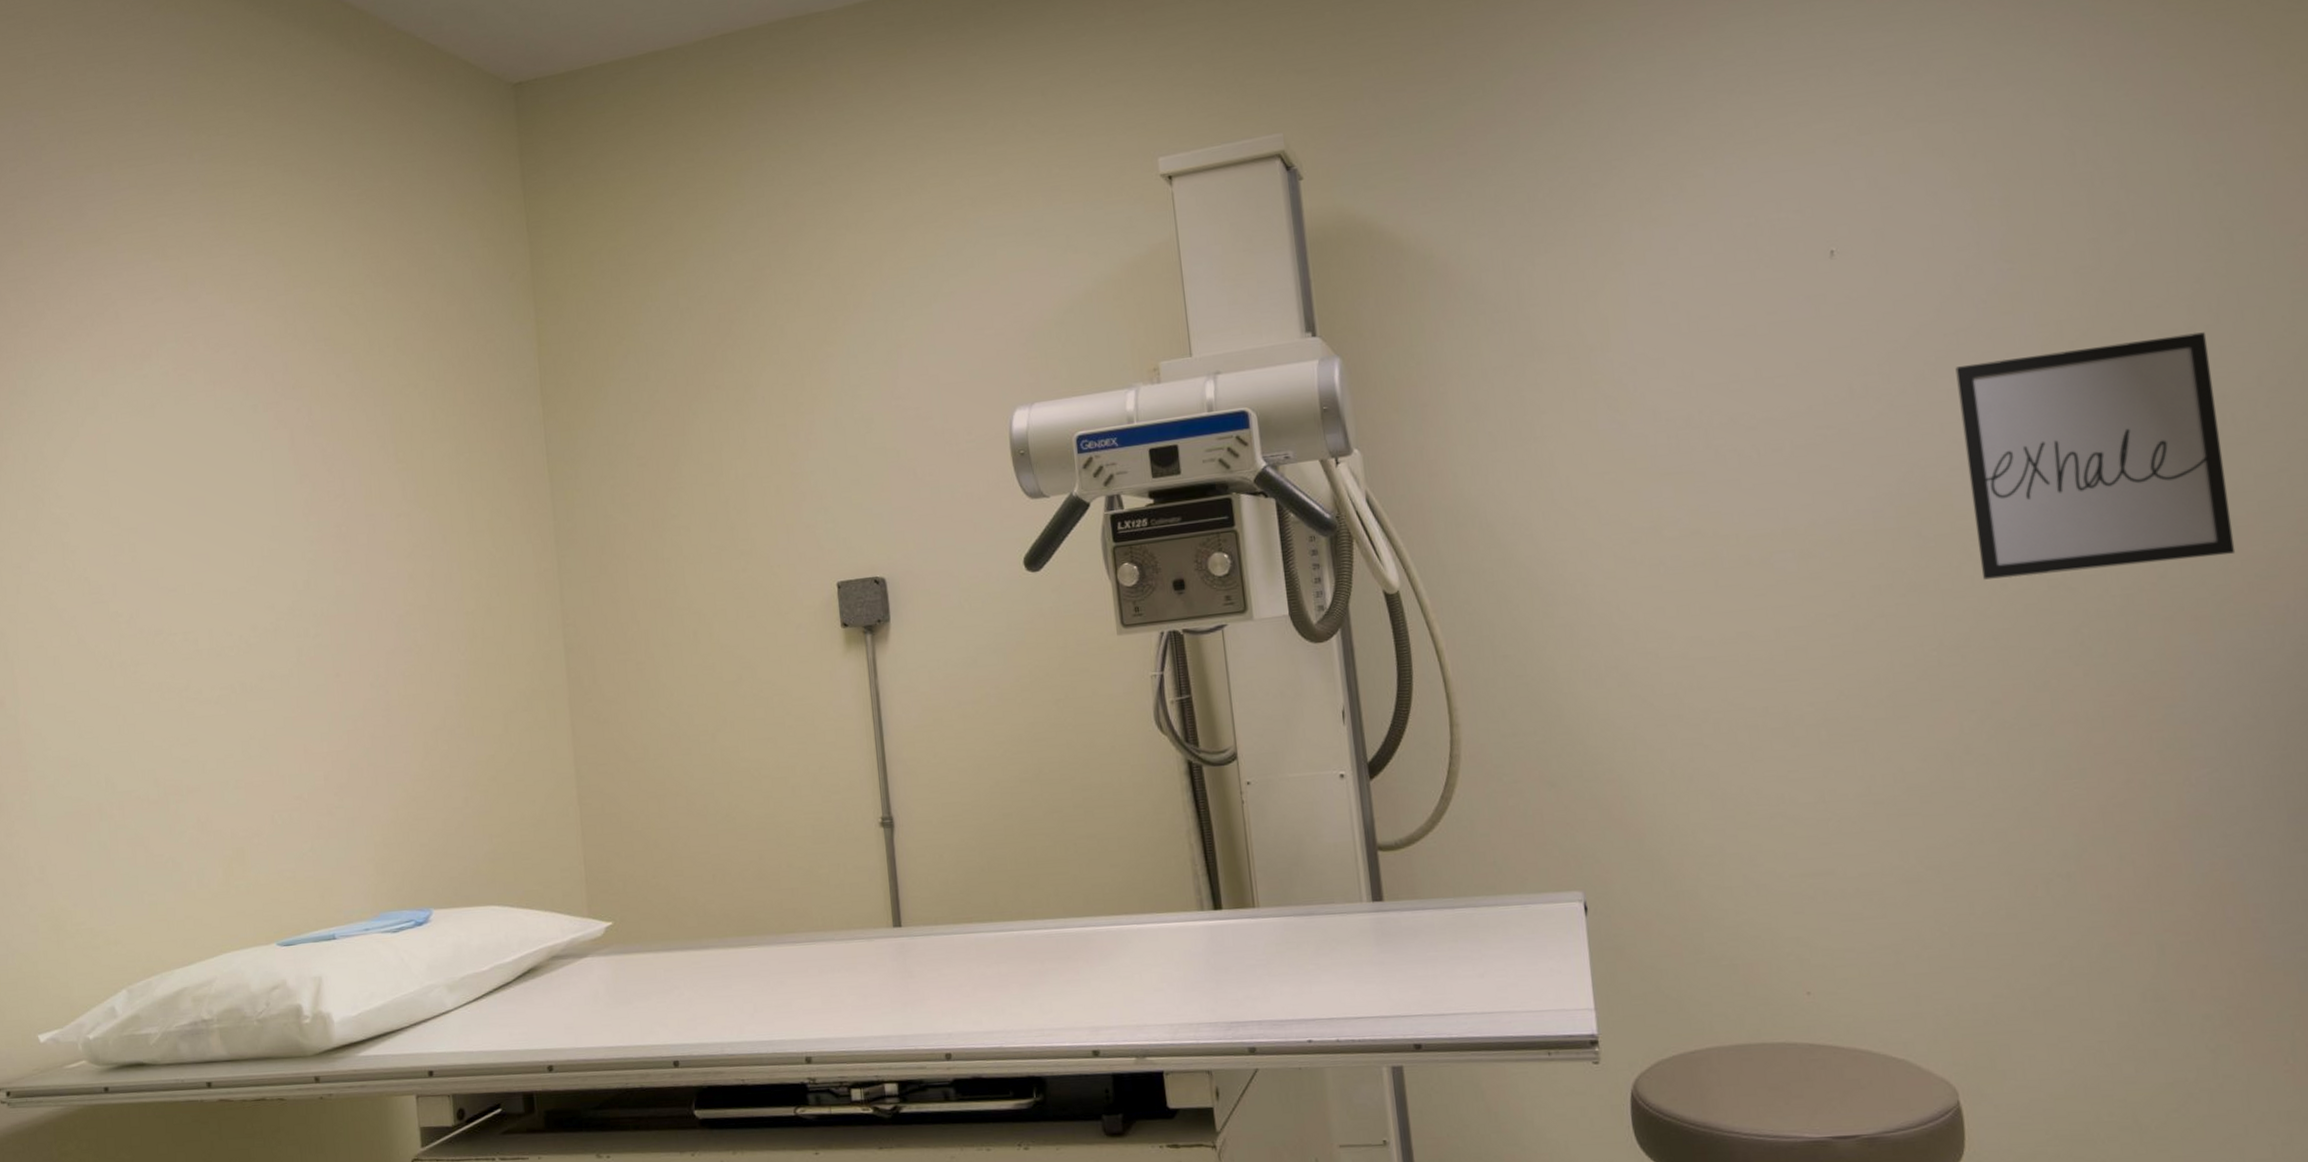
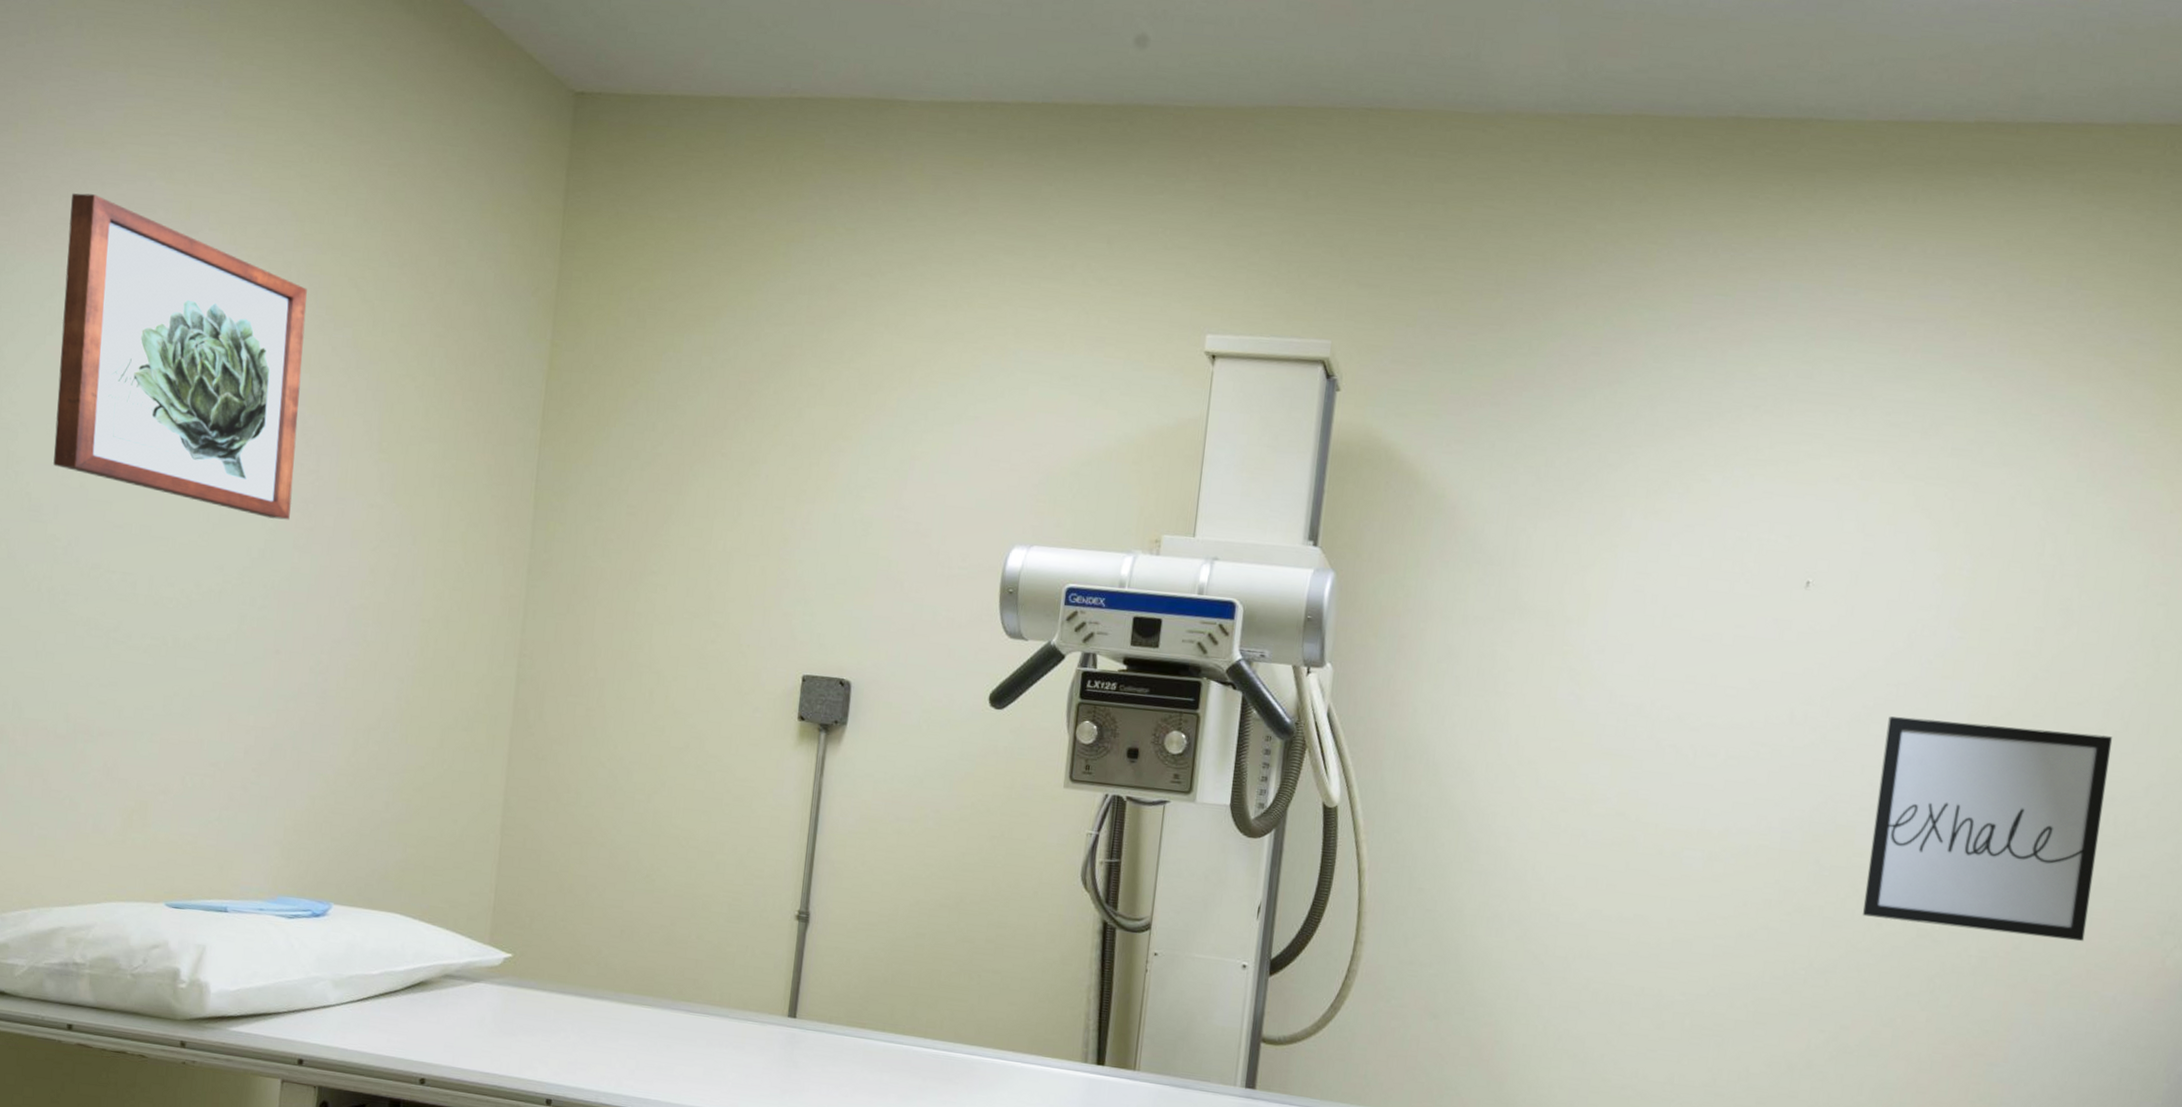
wall art: none [79,288,326,550] -> present [53,193,307,520]

